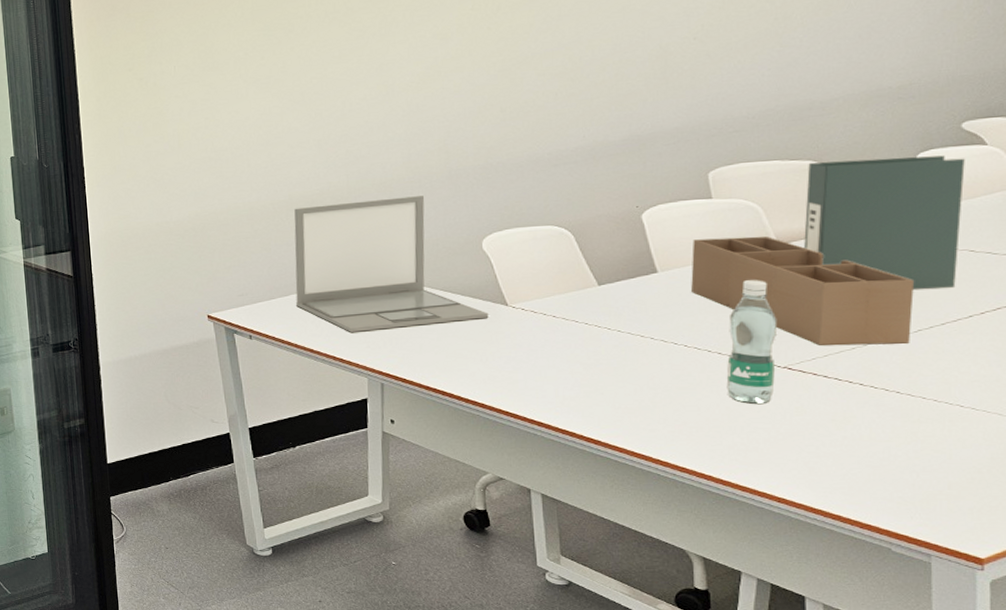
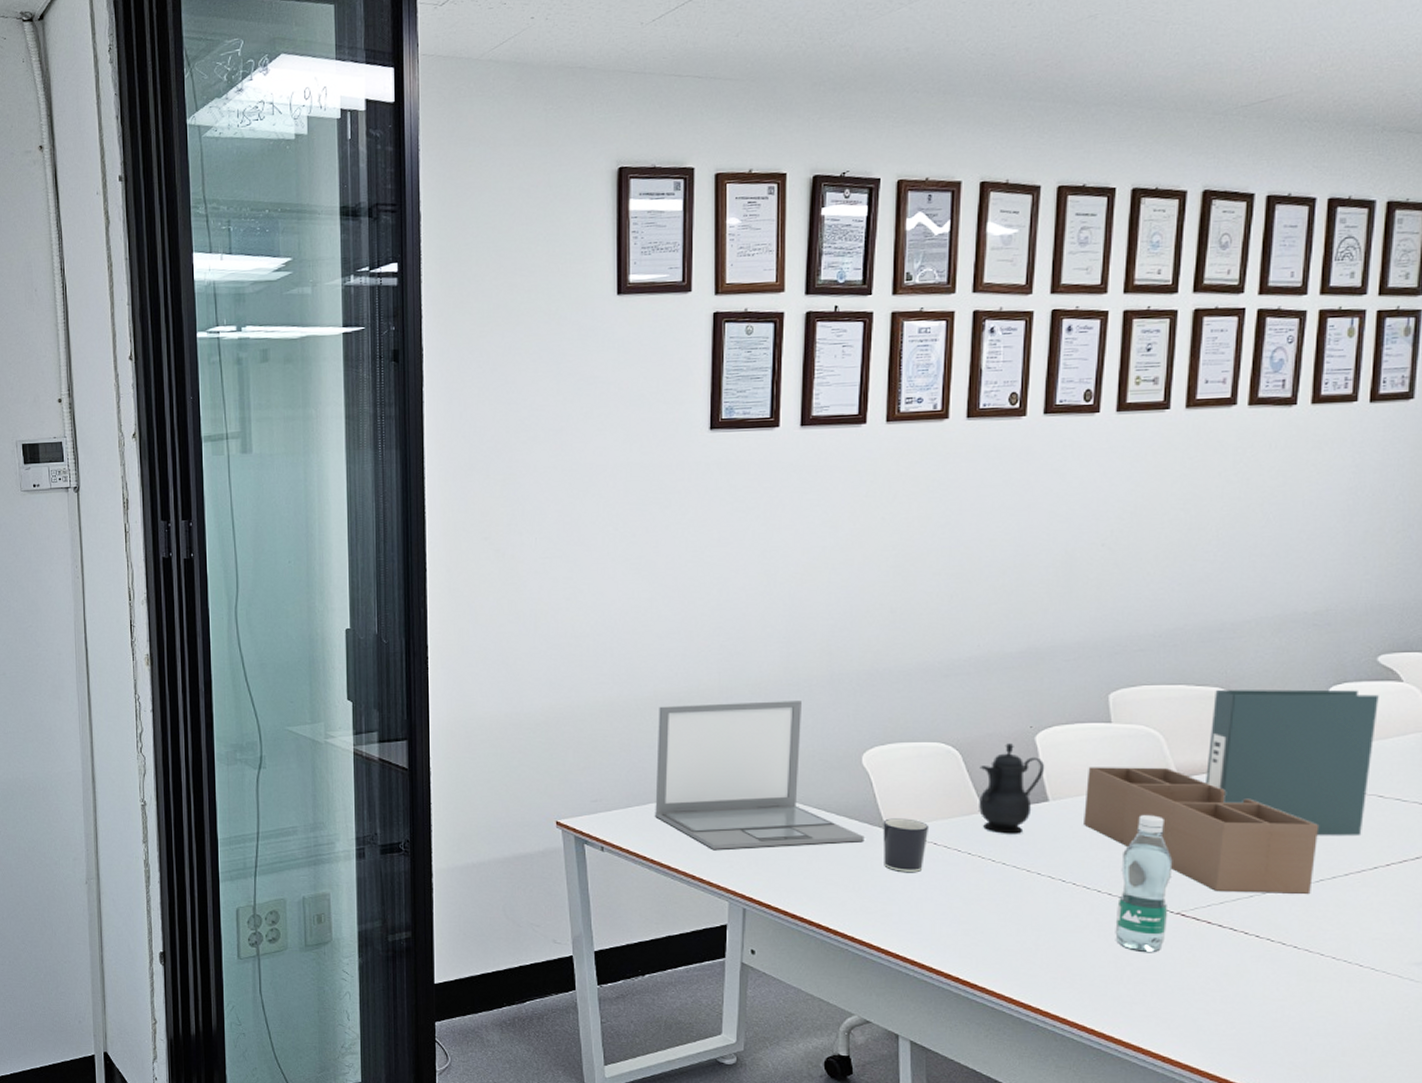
mug: none [504,295,548,344] -> present [883,818,930,873]
coffeepot: none [591,222,653,305] -> present [979,743,1045,834]

